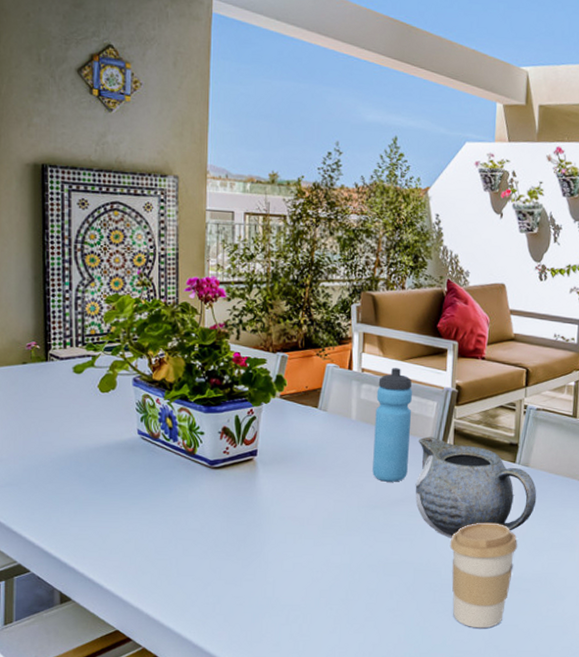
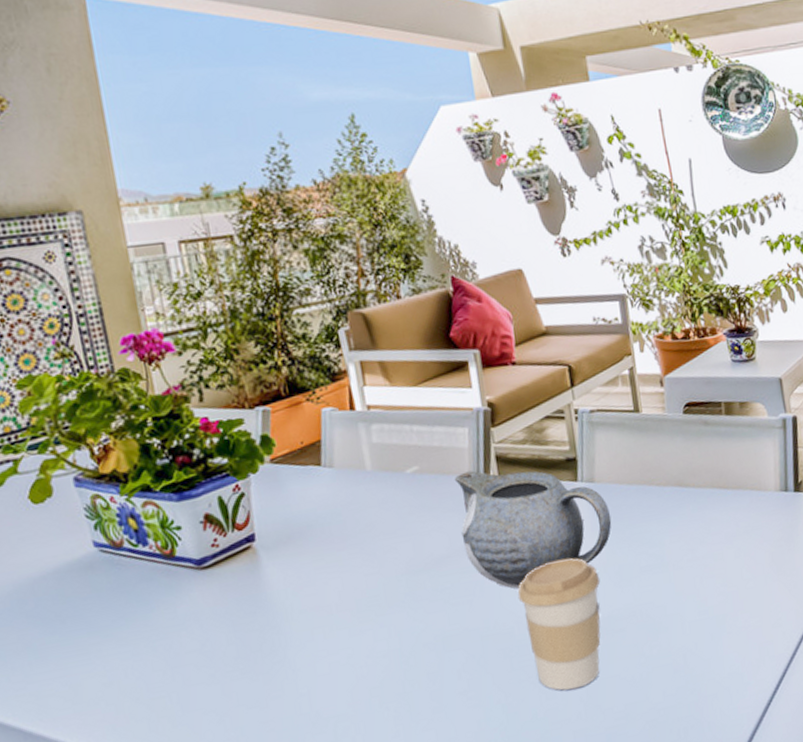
water bottle: present [372,368,412,482] -> none [390,396,449,539]

